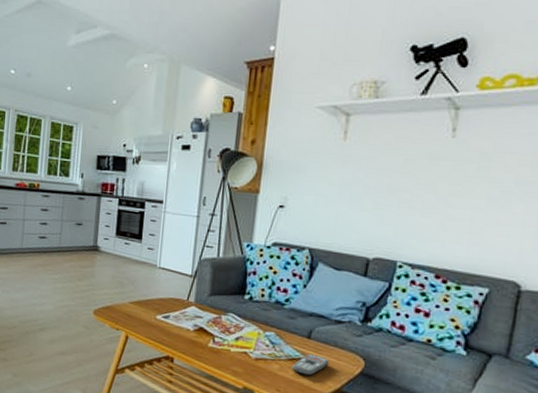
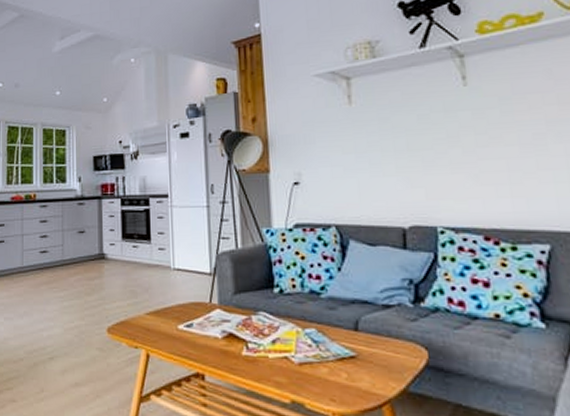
remote control: present [292,354,330,376] -> none [343,350,387,377]

